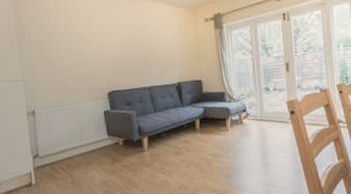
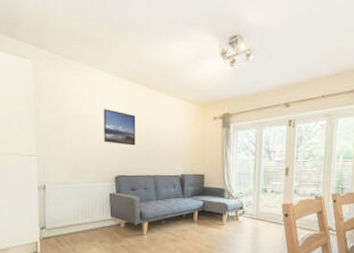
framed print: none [89,23,126,59] -> present [104,109,136,146]

